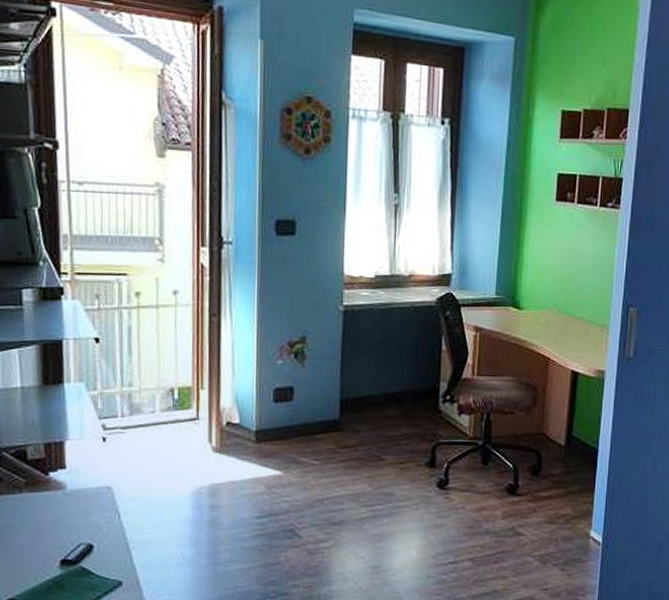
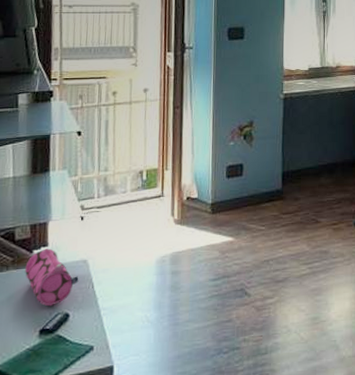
pencil case: none [41,471,103,536] -> present [25,248,79,307]

